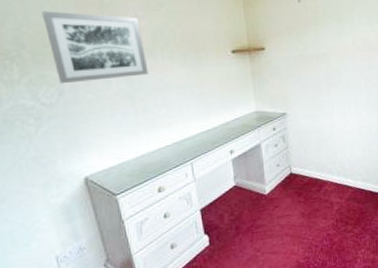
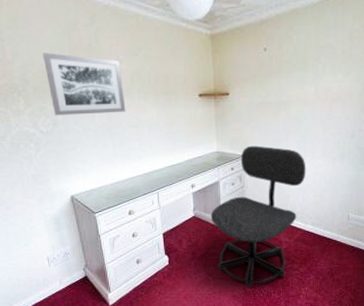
office chair: none [253,101,352,258] -> present [210,145,306,287]

